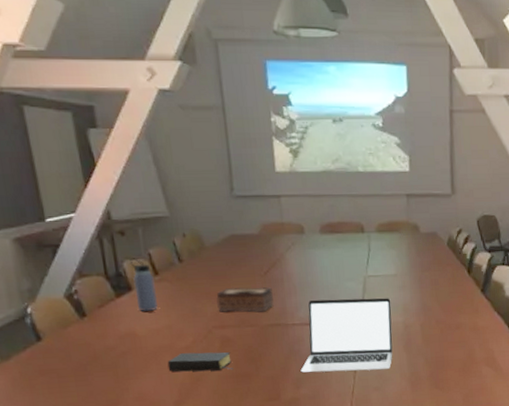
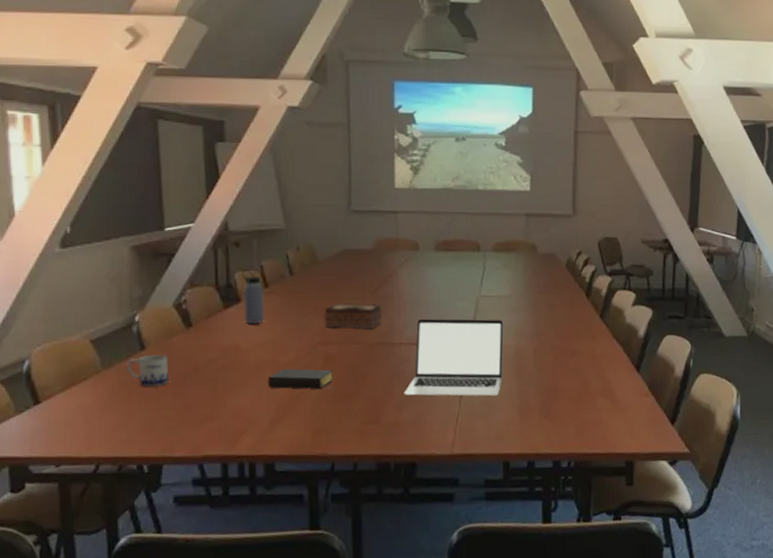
mug: none [24,345,70,376] -> present [126,355,169,386]

